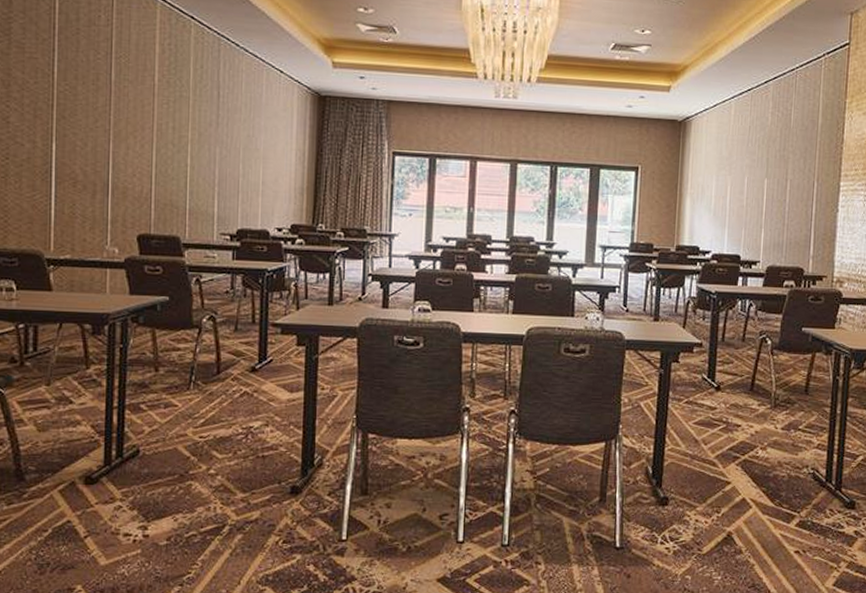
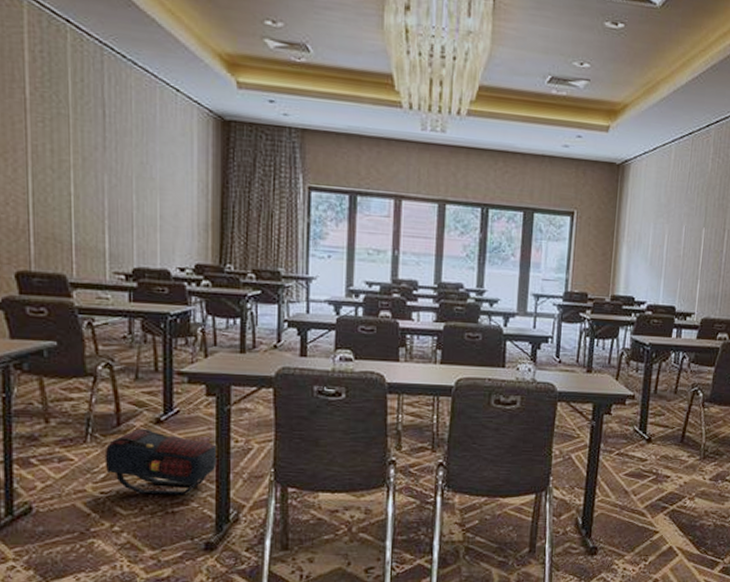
satchel: none [205,376,305,440] -> present [104,428,217,495]

